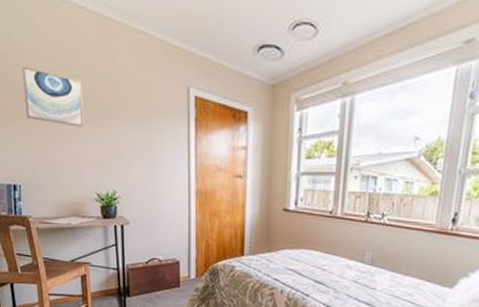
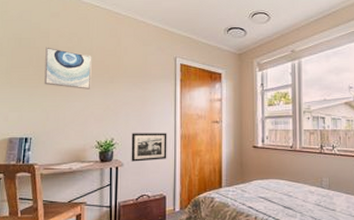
picture frame: none [137,185,180,220] -> present [131,133,167,162]

